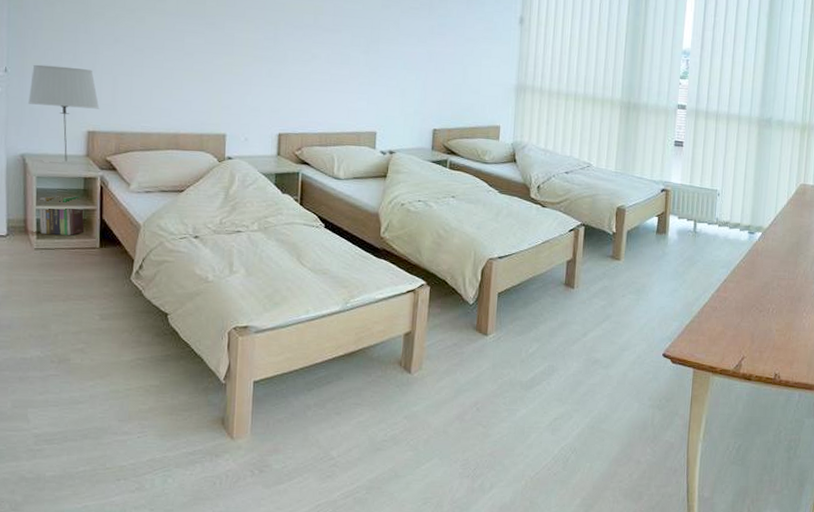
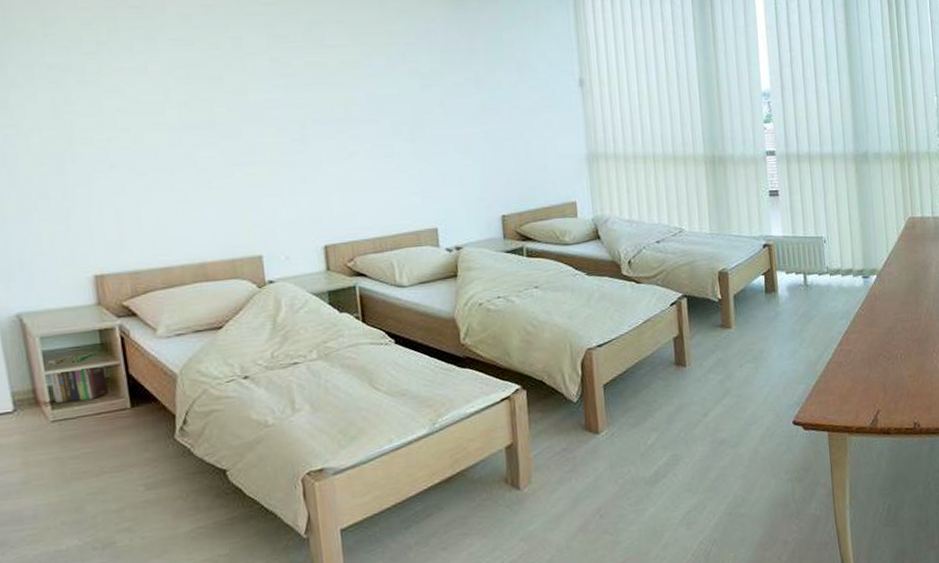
table lamp: present [28,64,100,161] -> none [13,204,105,315]

